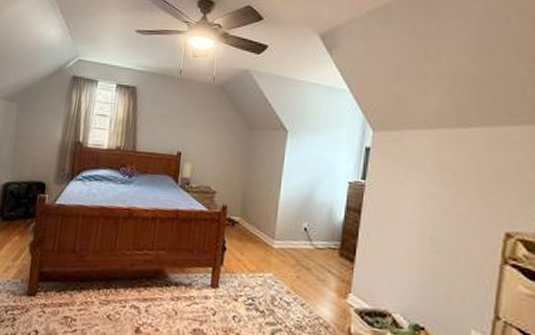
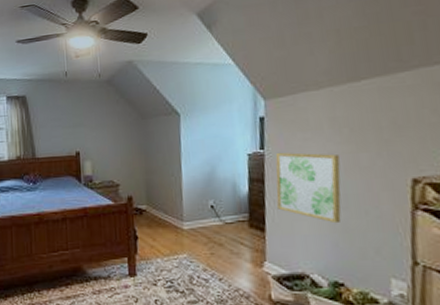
wall art: none [370,185,437,266] -> present [275,152,342,224]

